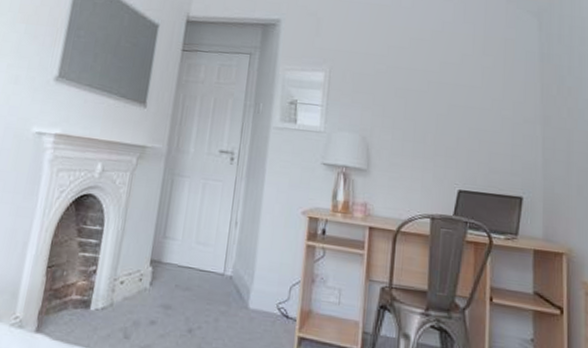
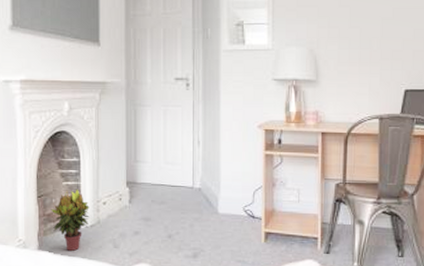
potted plant: none [57,262,104,337] -> present [50,189,90,251]

